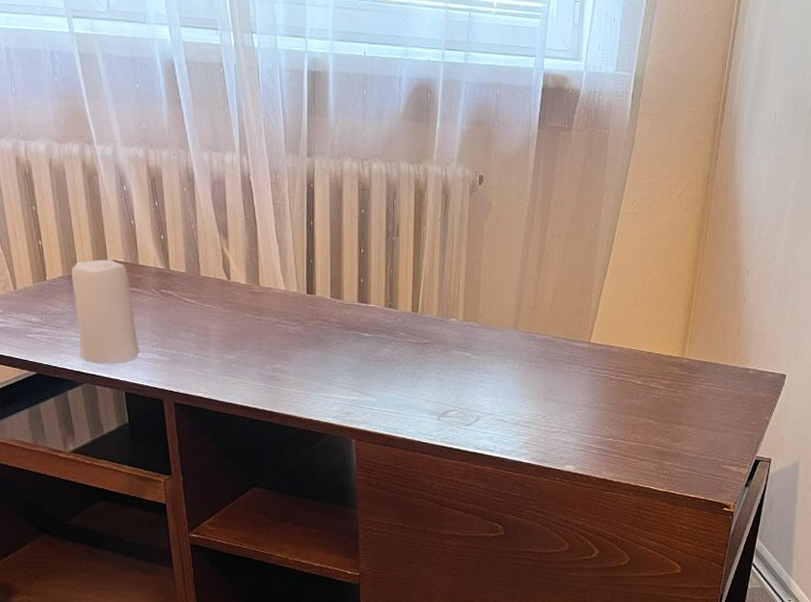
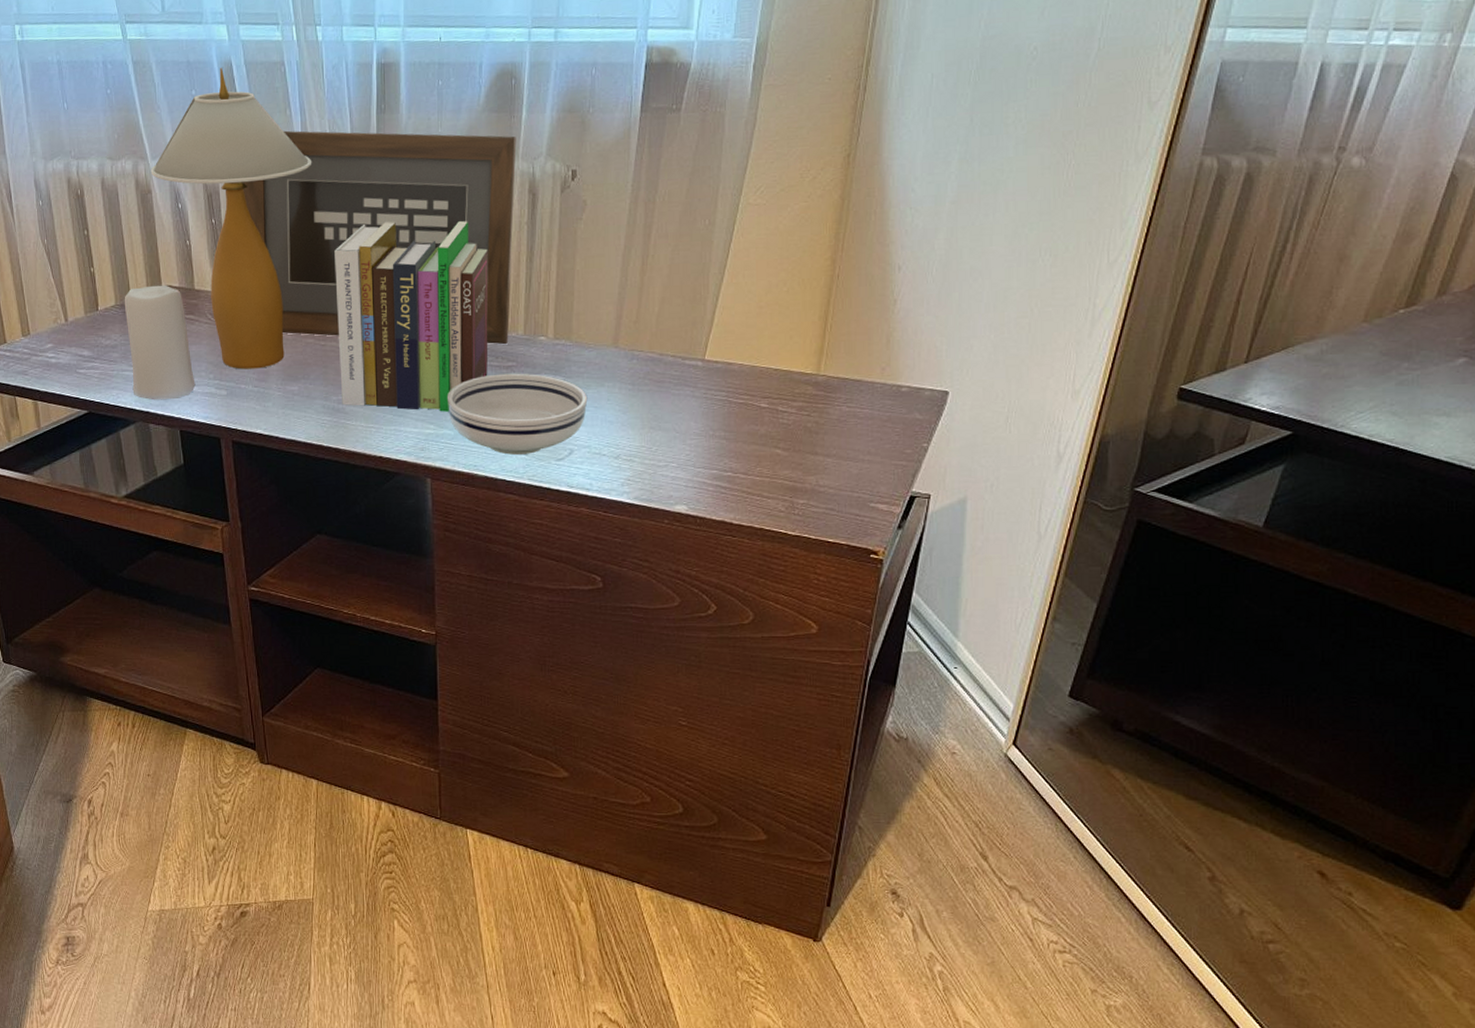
table lamp: none [96,64,249,339] -> present [150,67,312,369]
picture frame: none [184,125,432,324] -> present [243,130,517,345]
books: none [269,212,407,381] -> present [334,221,489,412]
bowl: none [370,349,492,420] -> present [448,373,588,455]

